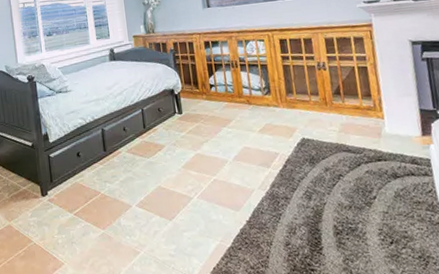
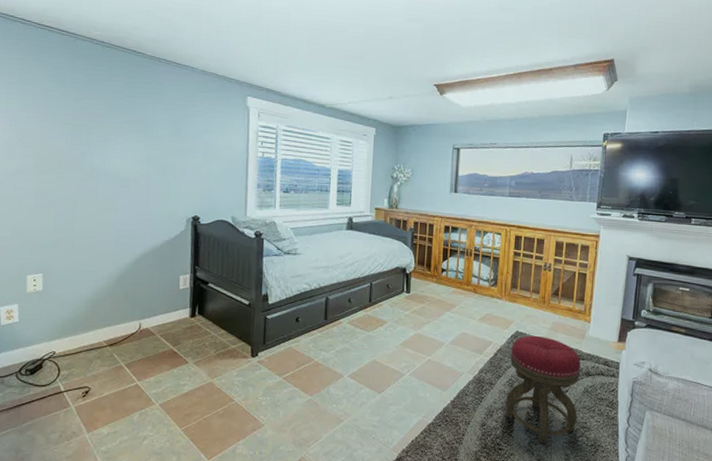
stool: none [300,140,395,261] -> present [506,335,581,444]

